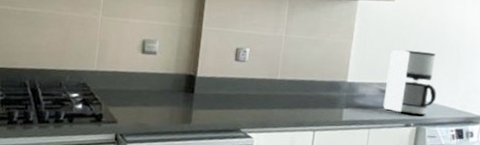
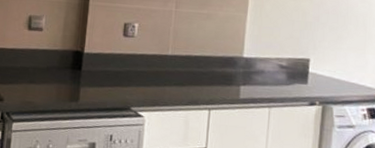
coffee maker: present [383,49,437,116] -> none [284,22,343,93]

